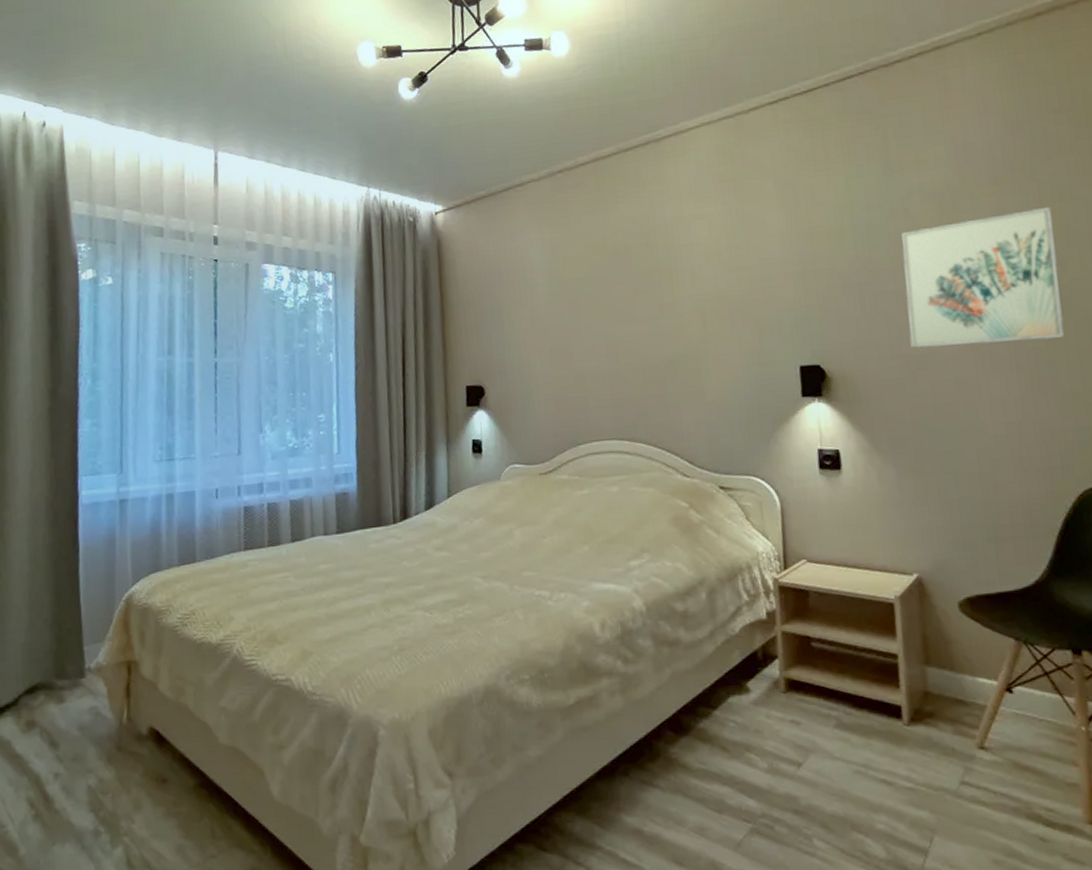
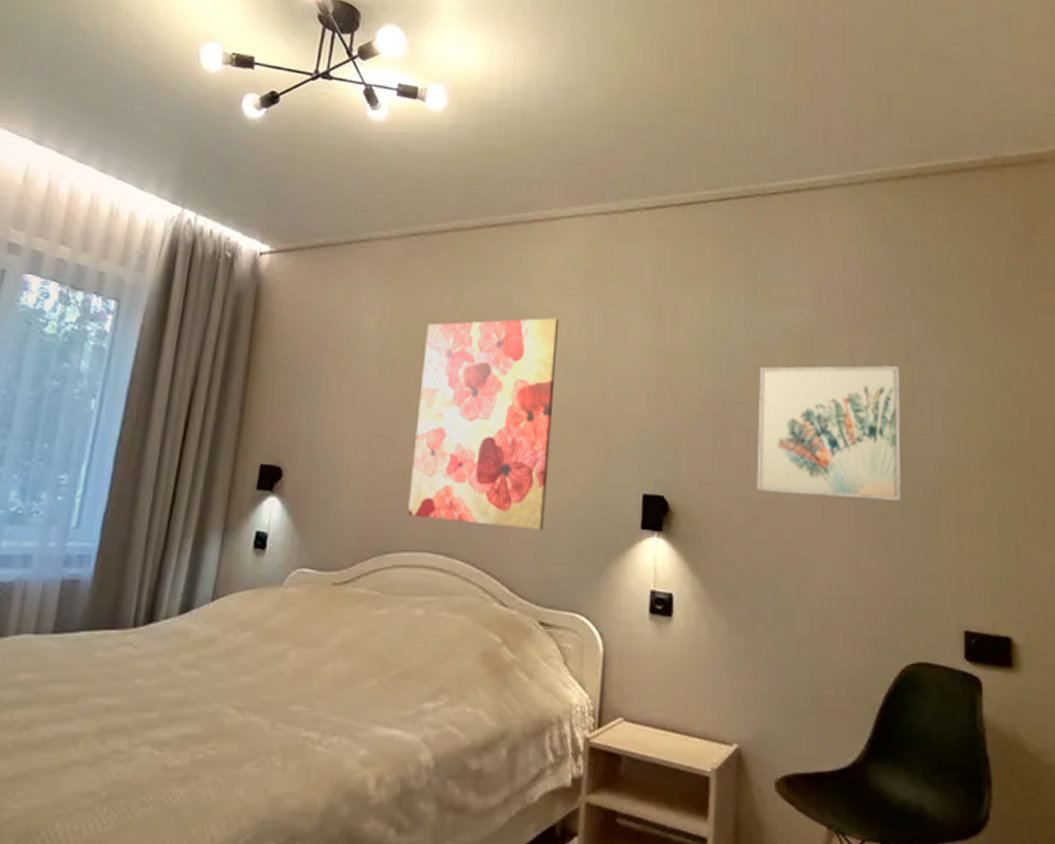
wall art: none [583,221,712,412] -> present [408,317,559,531]

